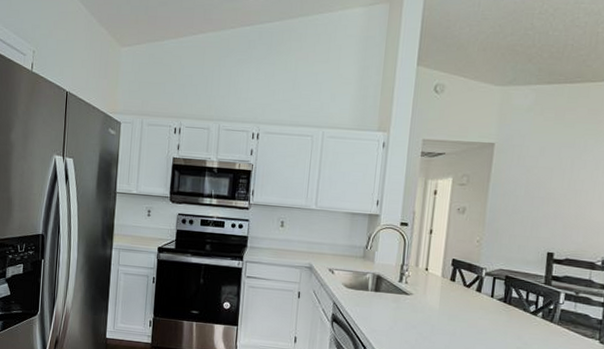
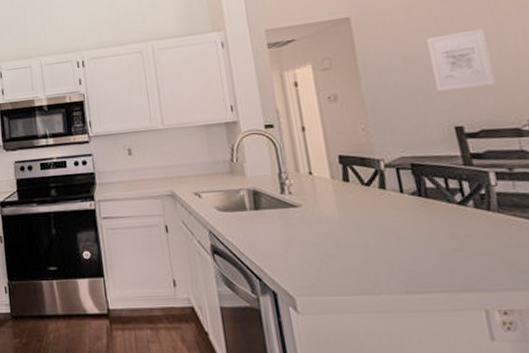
wall art: none [543,174,595,224] -> present [426,28,496,91]

